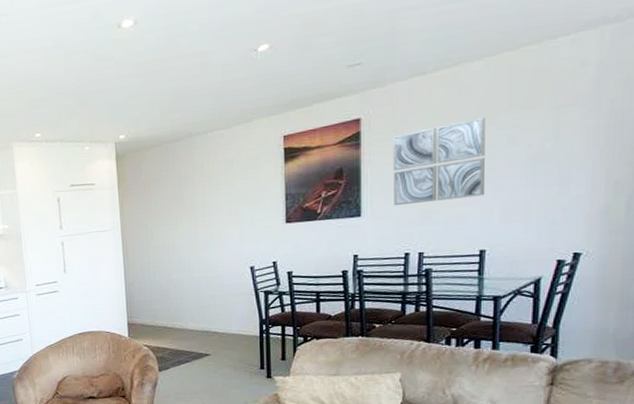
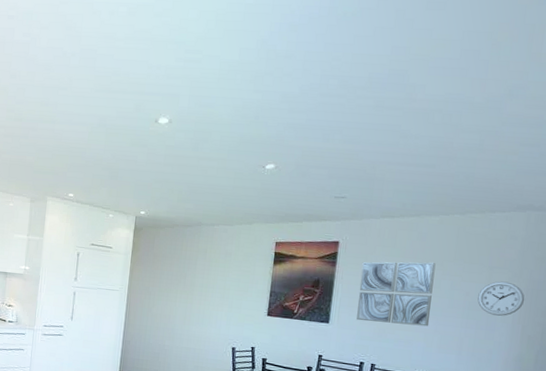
wall clock: none [544,120,607,165] -> present [477,281,525,316]

